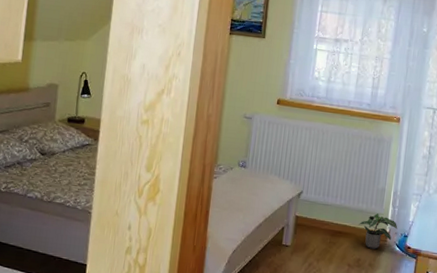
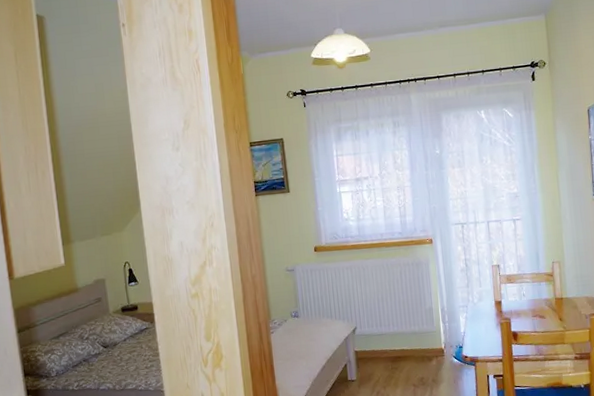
potted plant: present [358,213,398,249] -> none [414,332,452,366]

